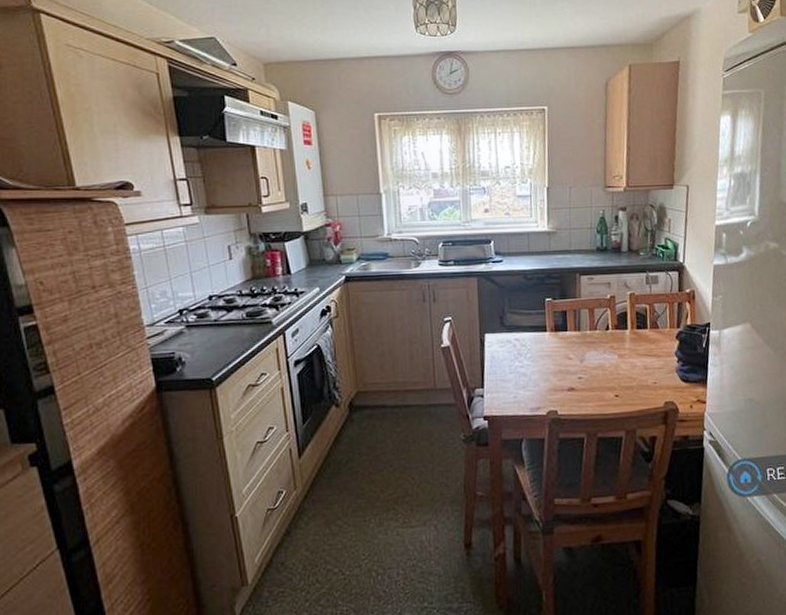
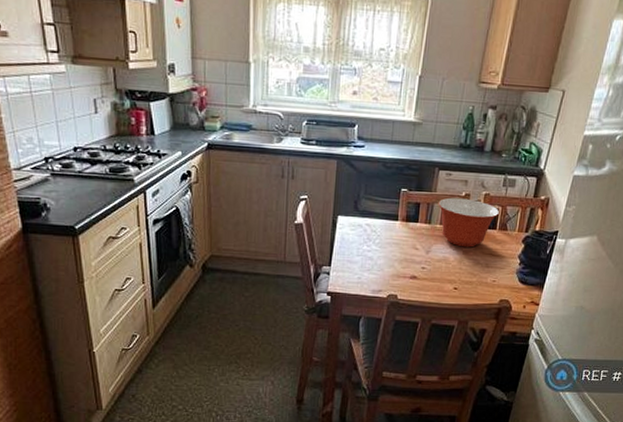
mixing bowl: none [584,300,648,351] -> present [438,197,500,248]

